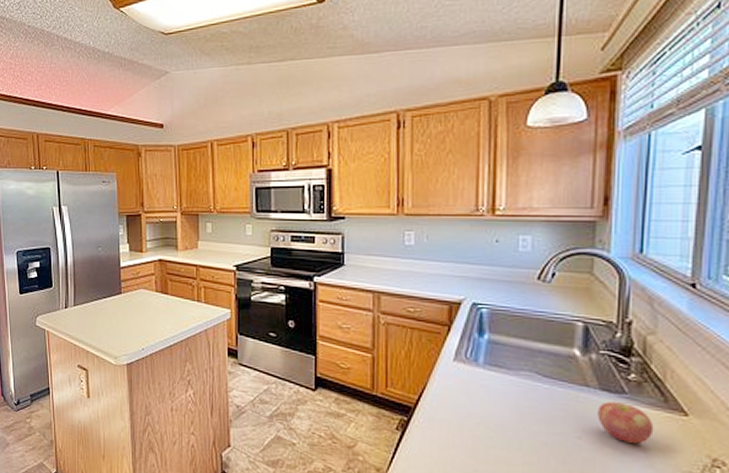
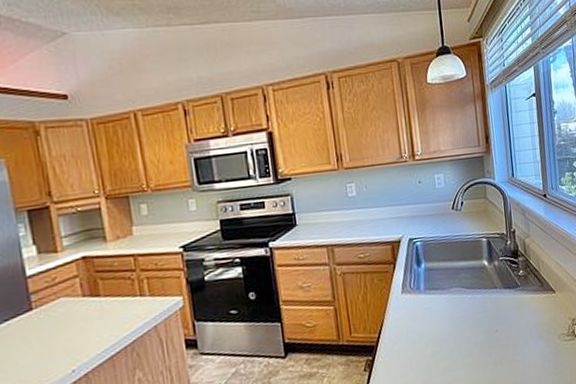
apple: present [597,402,654,444] -> none [504,294,539,325]

